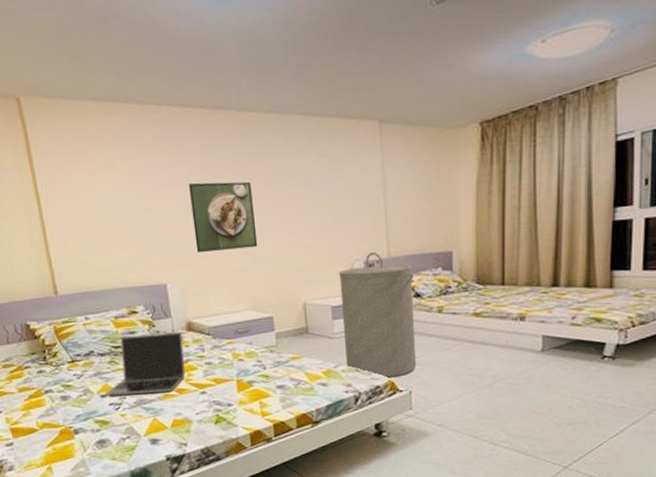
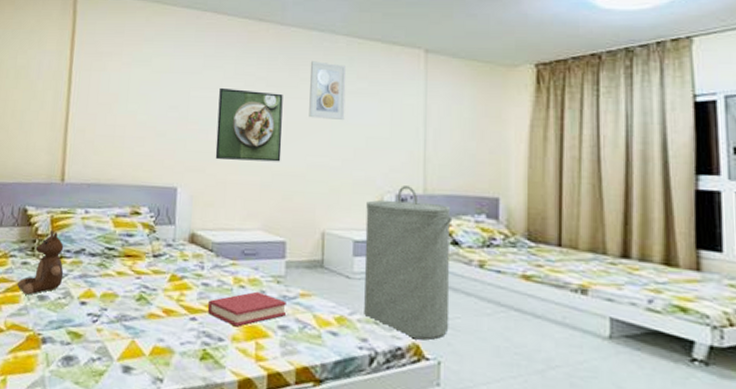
teddy bear: none [39,339,80,398] -> present [17,230,64,295]
laptop: present [104,331,186,396] -> none [85,237,183,311]
hardback book: none [214,361,281,393] -> present [208,291,286,327]
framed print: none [272,144,311,202] -> present [309,61,347,121]

